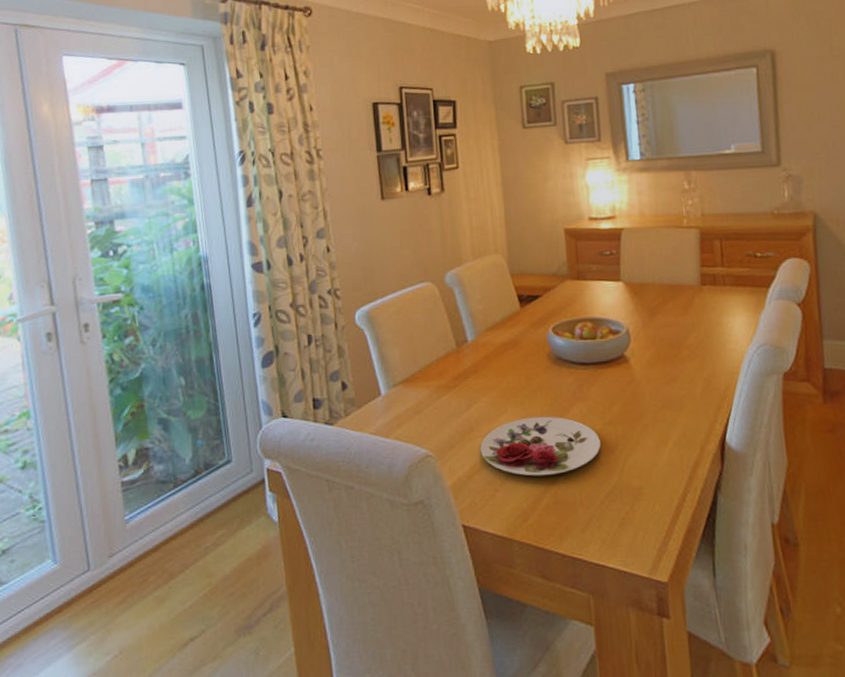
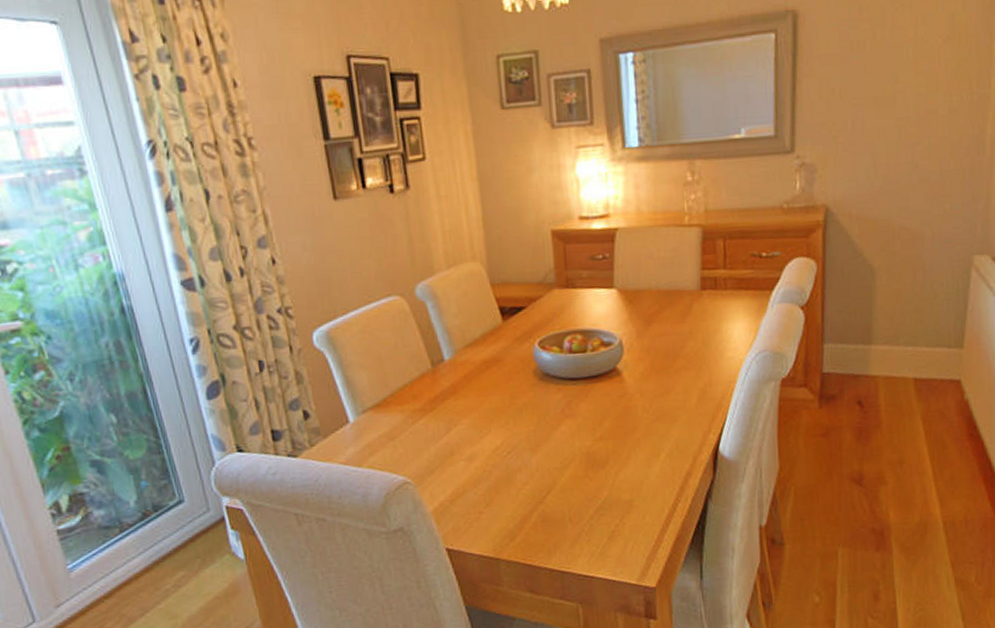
plate: present [480,416,601,476] -> none [462,435,591,497]

